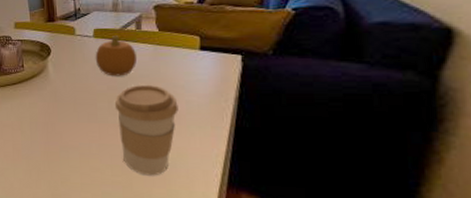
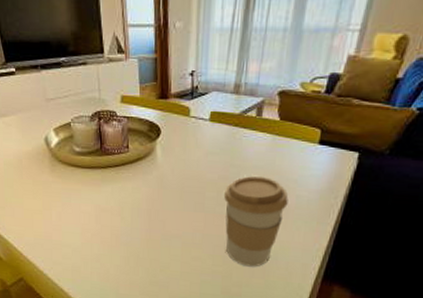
fruit: present [95,36,138,76] -> none [208,121,254,166]

